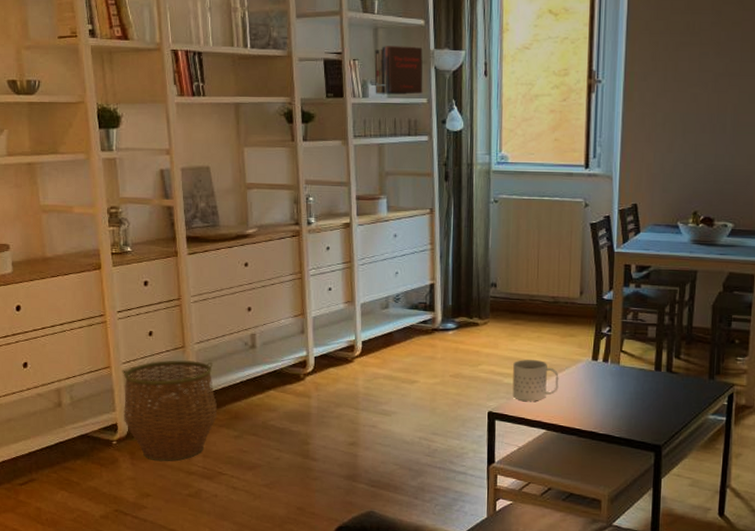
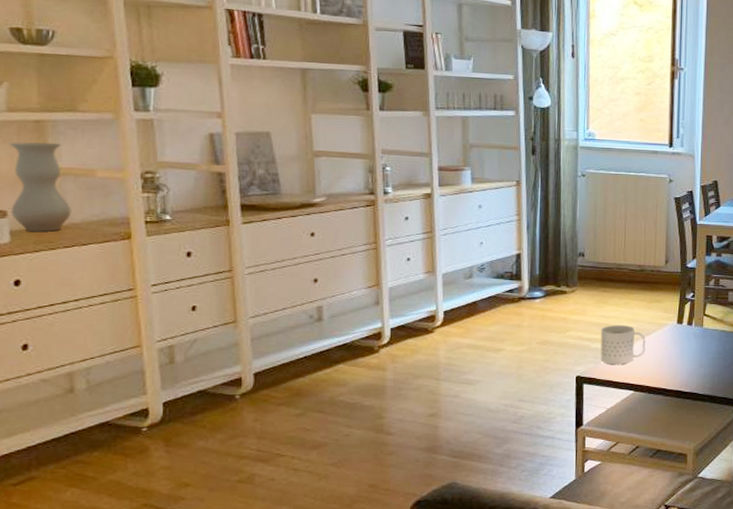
vase: none [10,182,56,263] -> present [9,142,72,232]
basket: present [122,360,218,461] -> none [156,336,276,446]
books: present [374,46,423,95] -> none [458,22,510,71]

